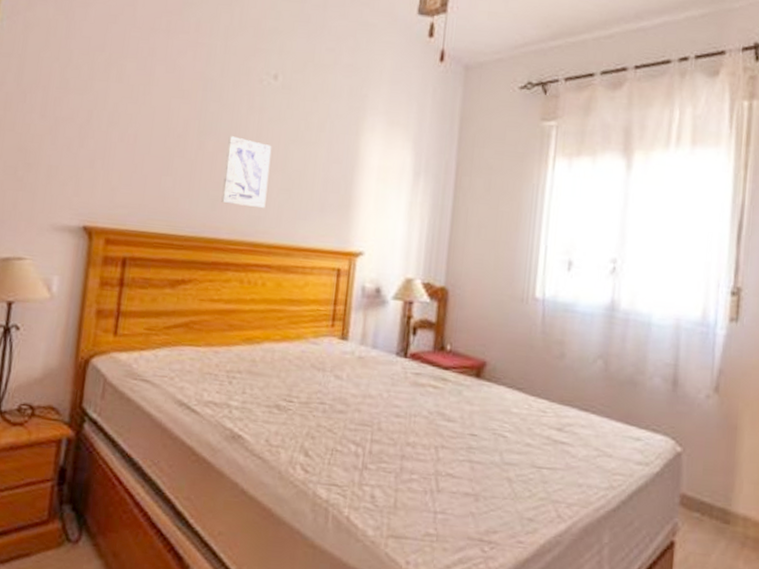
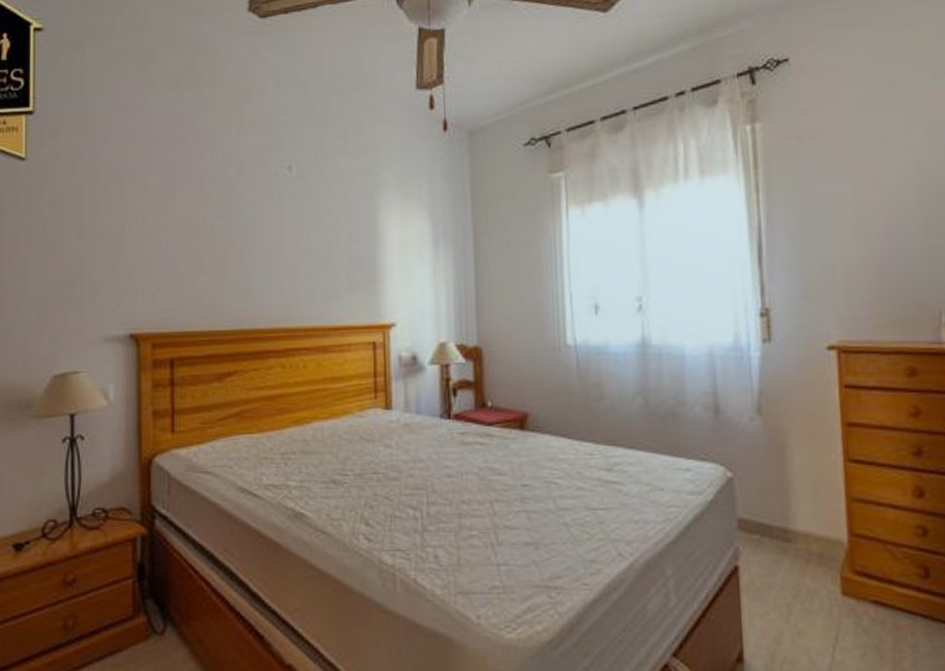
wall art: present [221,136,272,209] -> none [254,230,297,295]

